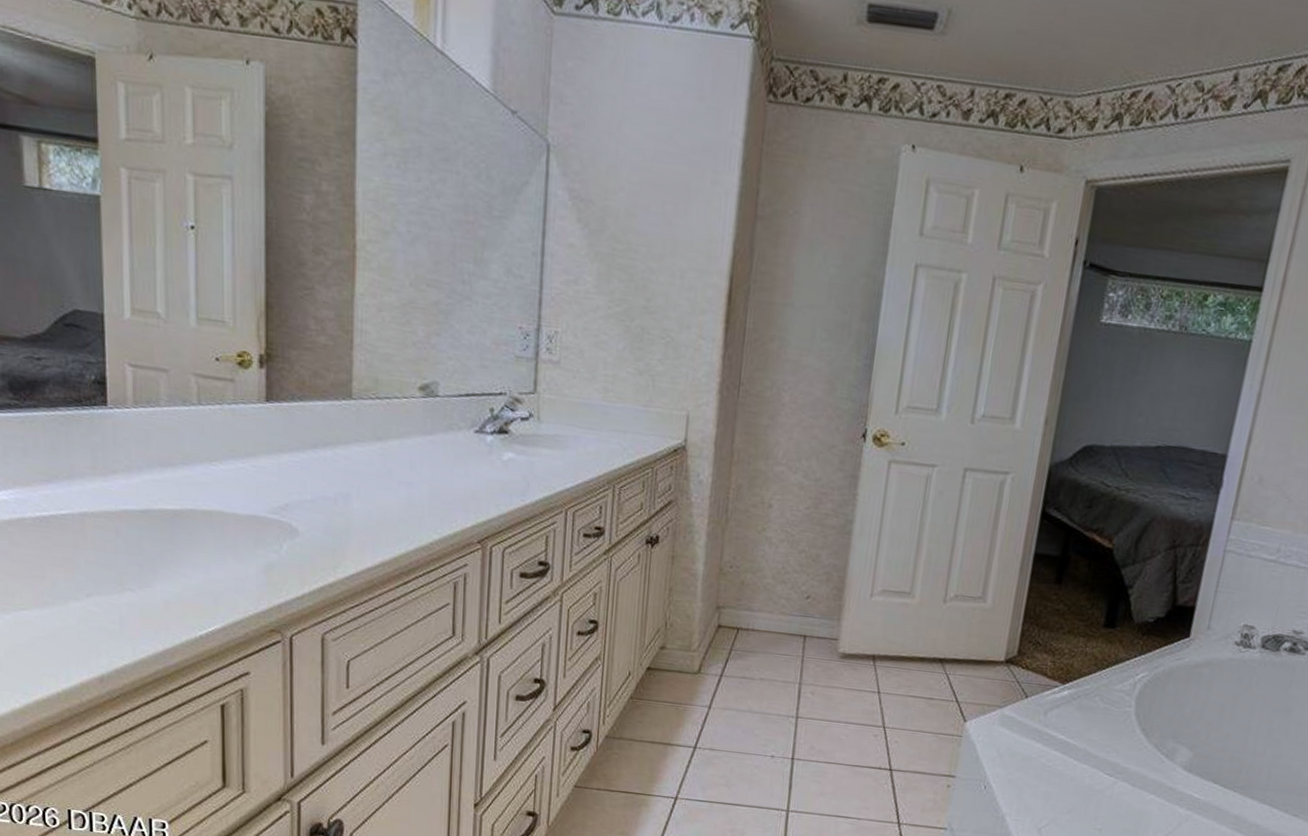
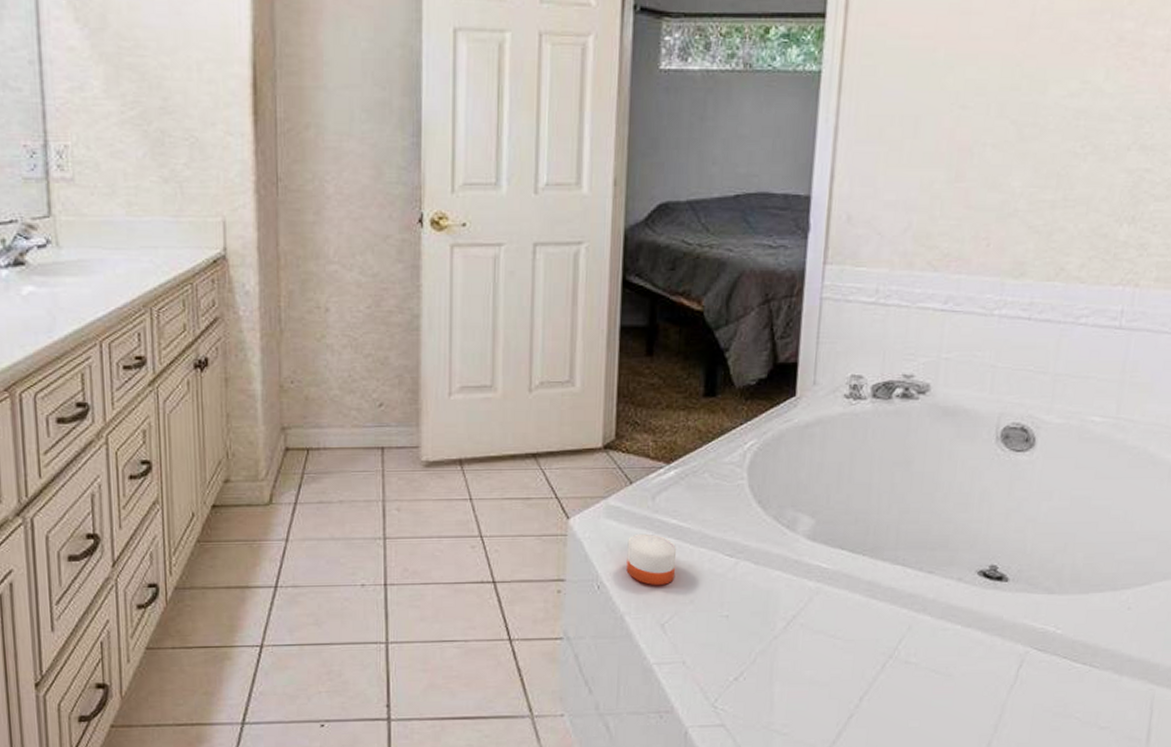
candle: none [1012,744,1062,793] -> present [626,533,677,585]

